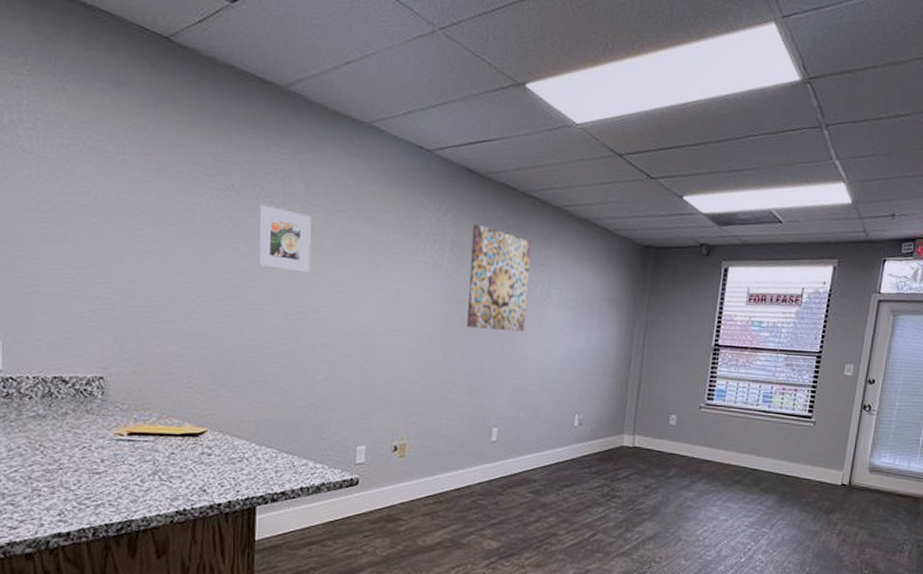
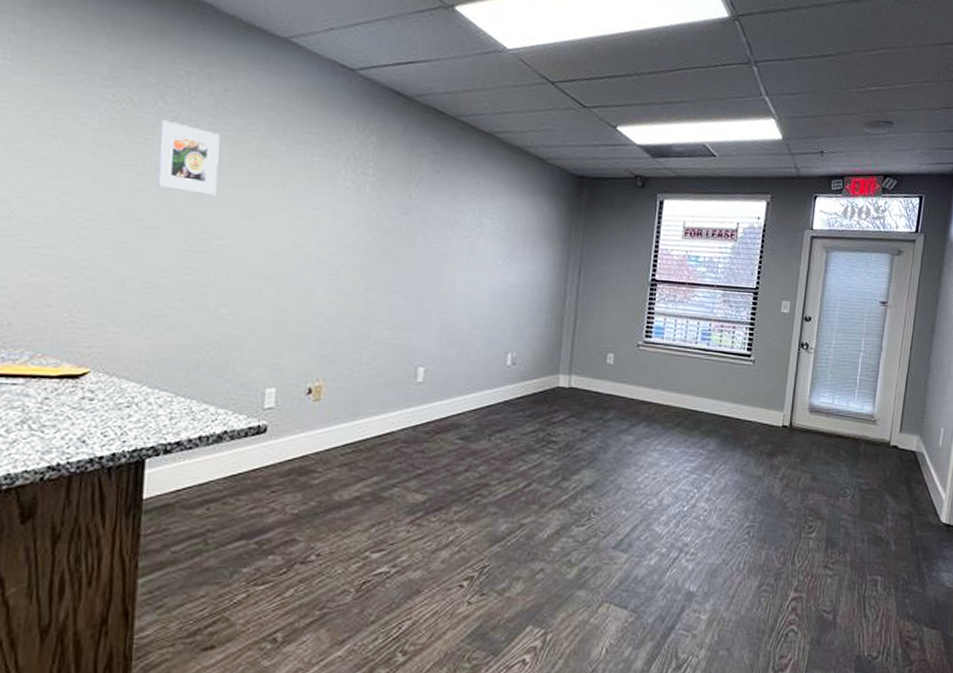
wall art: present [466,224,532,331] -> none [390,148,462,263]

